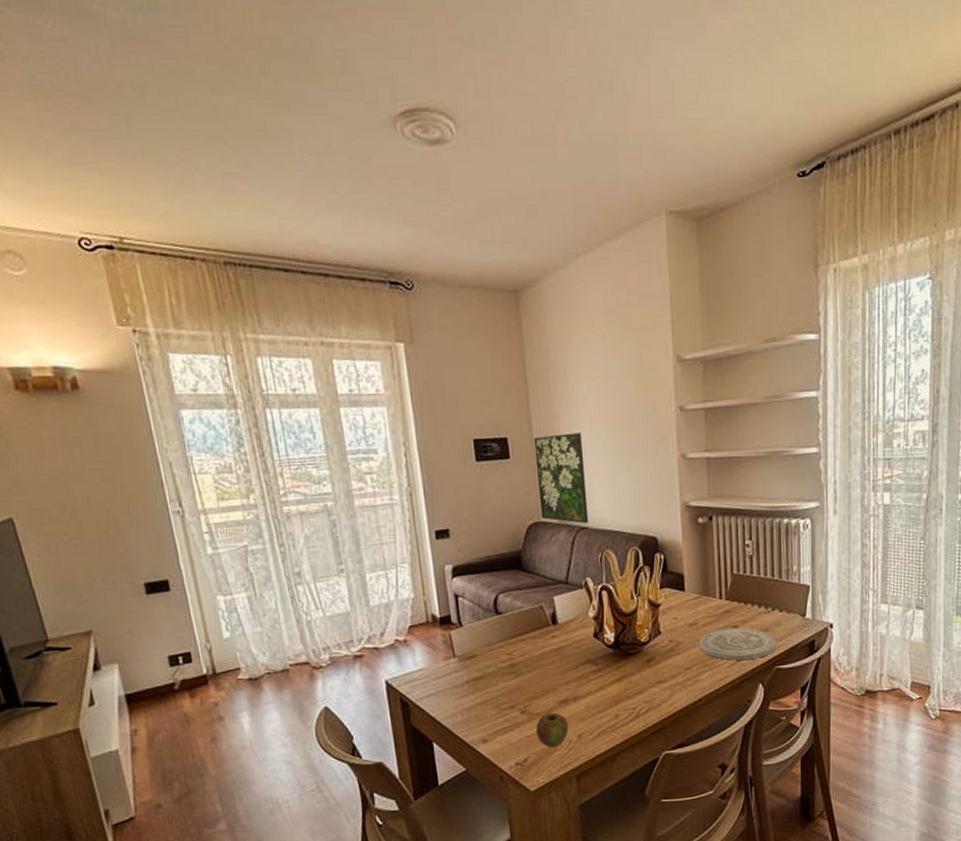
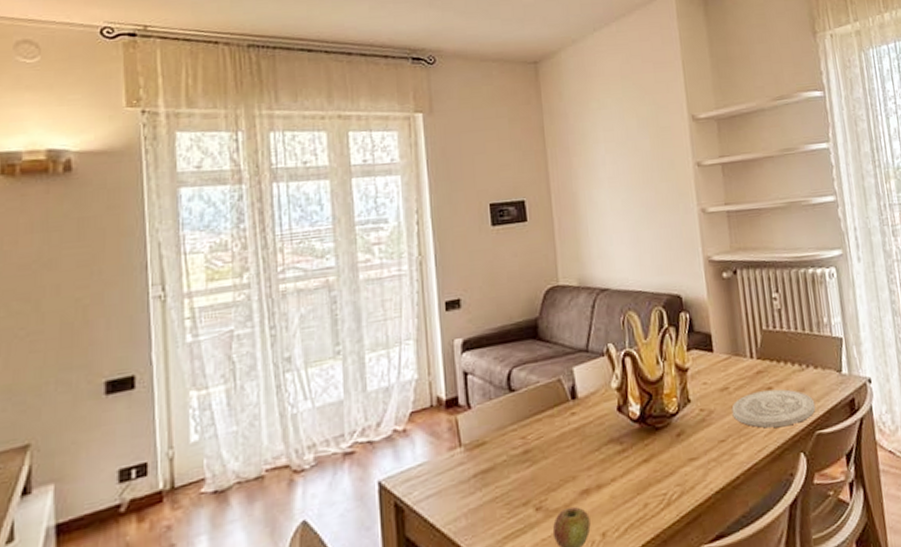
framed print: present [533,433,589,524] -> none [551,192,610,285]

